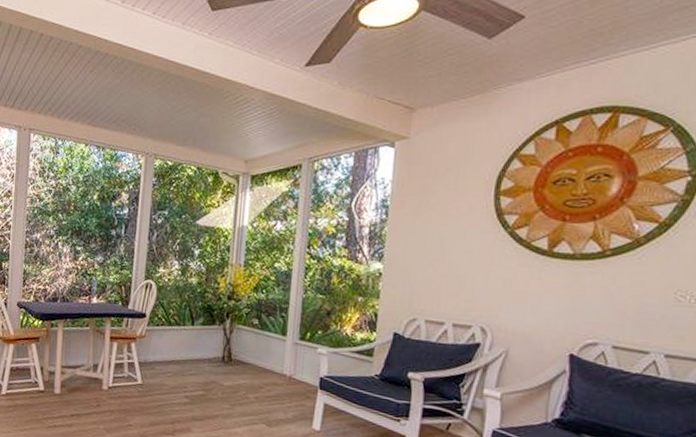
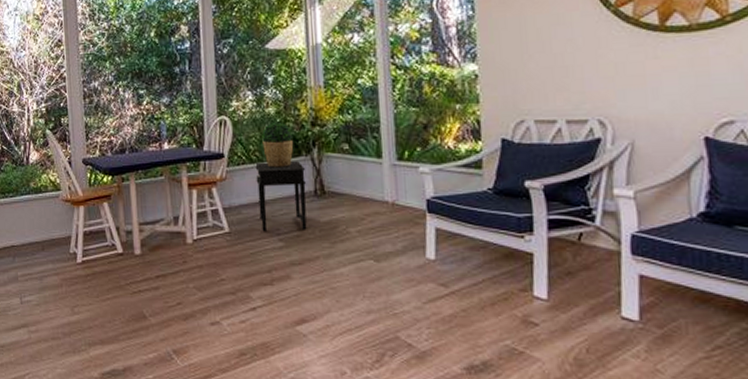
side table: none [170,325,217,391] -> present [255,161,307,232]
potted plant: none [182,291,211,333] -> present [262,121,294,168]

